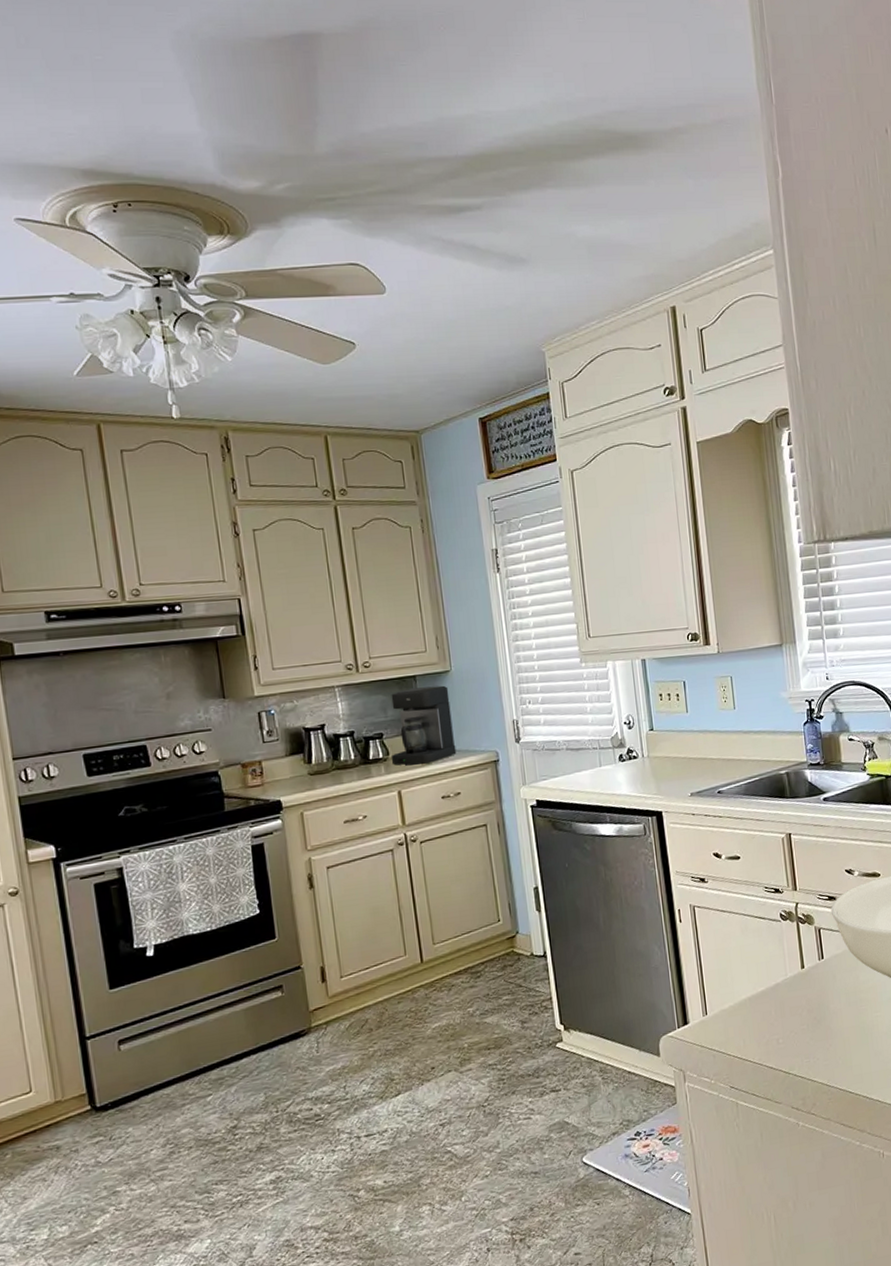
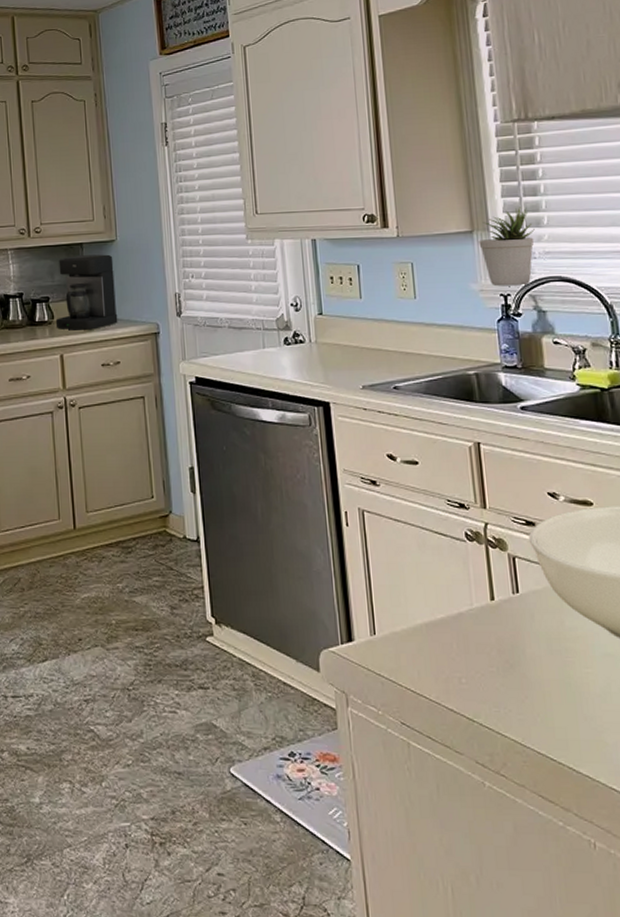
potted plant: none [787,620,833,693] -> present [478,207,535,287]

